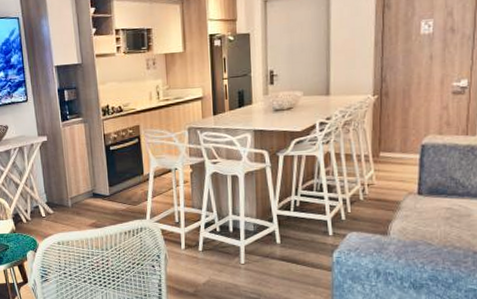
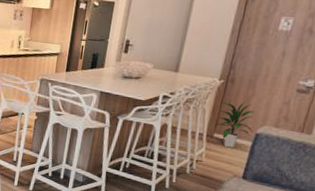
indoor plant: none [378,113,419,165] -> present [215,101,255,148]

